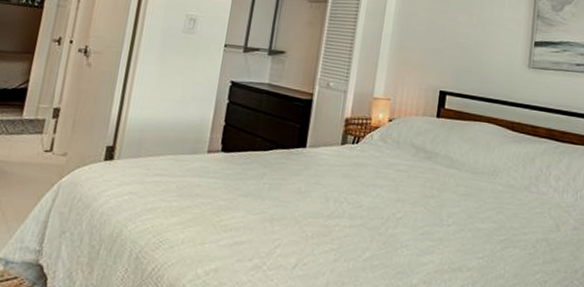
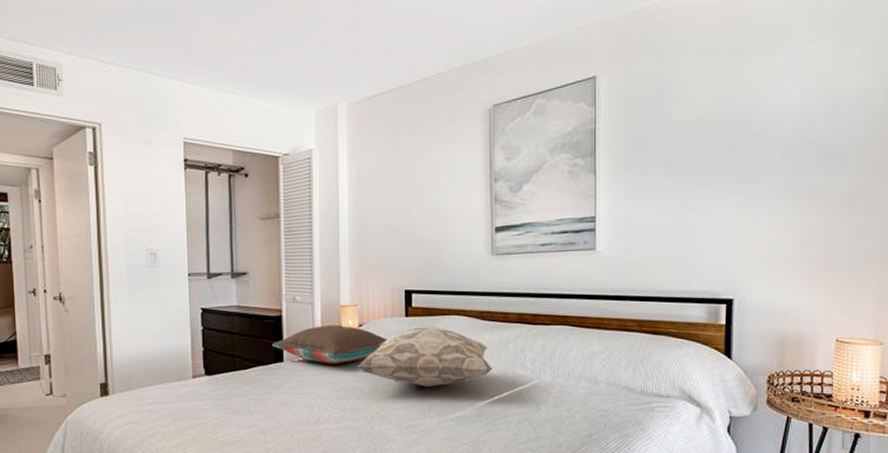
pillow: none [297,115,416,158] -> present [272,326,388,364]
decorative pillow: none [381,129,517,194] -> present [357,326,493,387]

